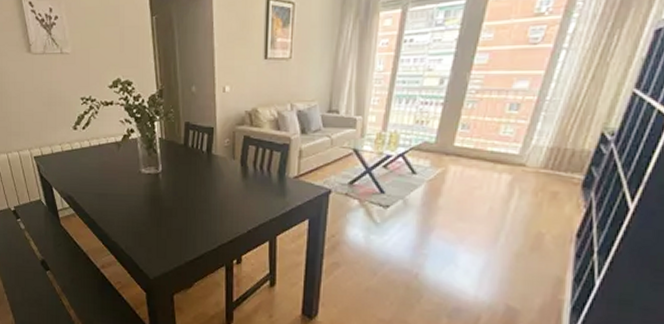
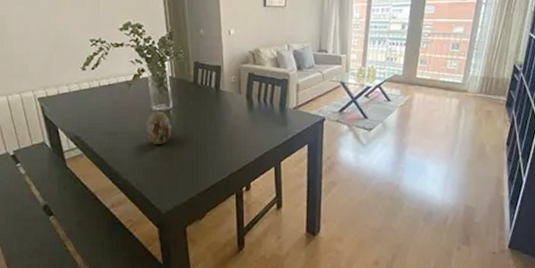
decorative egg: none [135,173,161,209] -> present [146,110,172,144]

